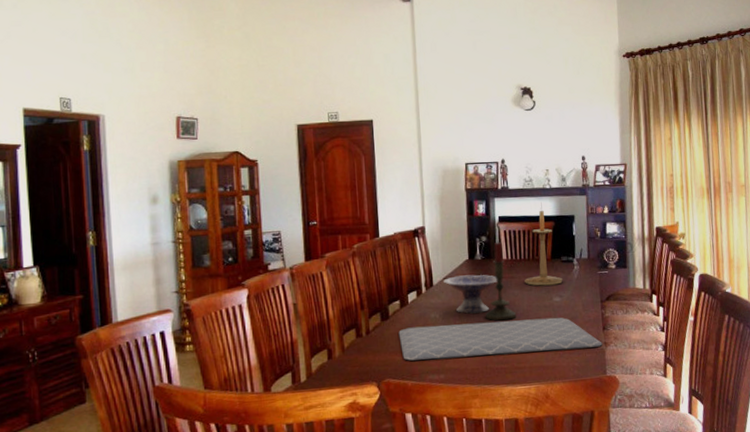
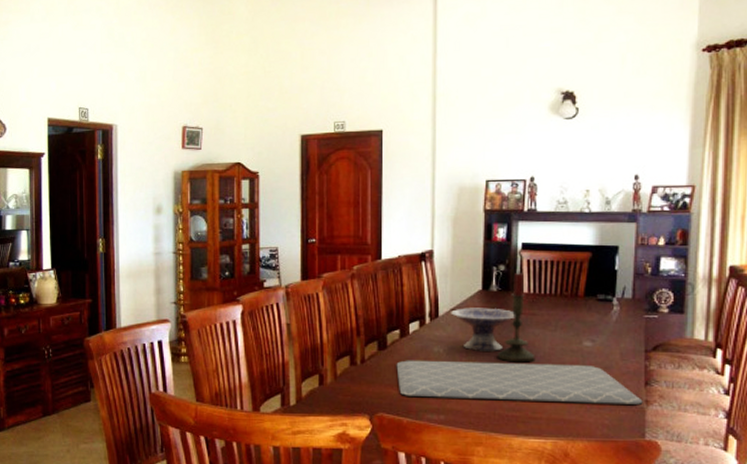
candlestick: present [524,202,563,286] -> none [548,228,597,327]

